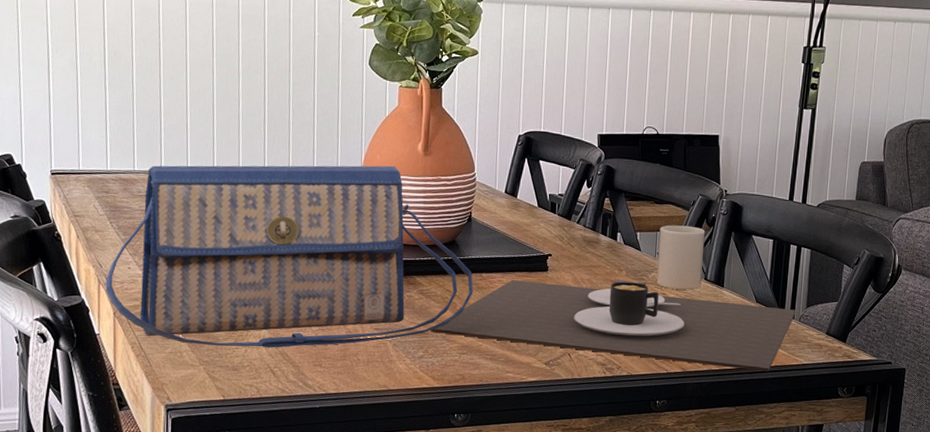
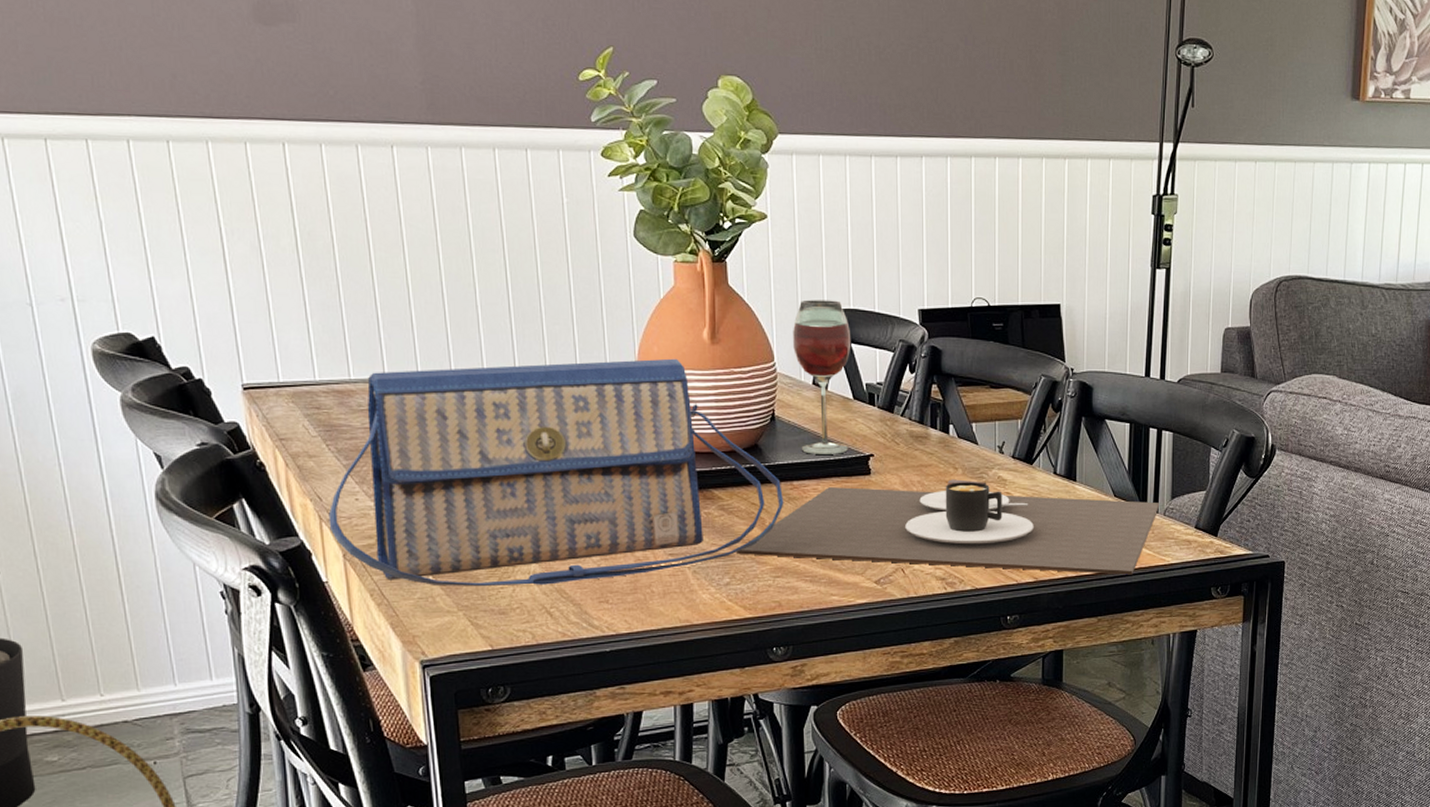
wineglass: none [490,122,540,253] -> present [792,299,852,454]
mug: present [656,225,706,290] -> none [998,412,1052,487]

